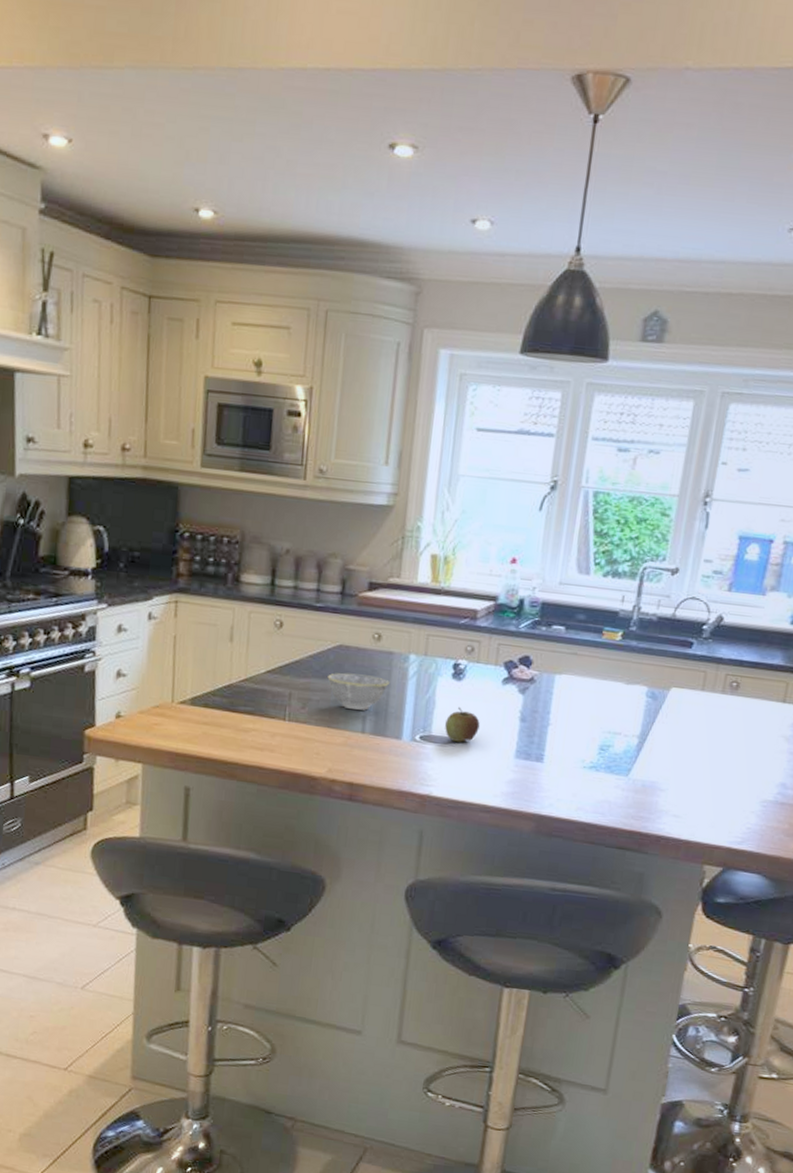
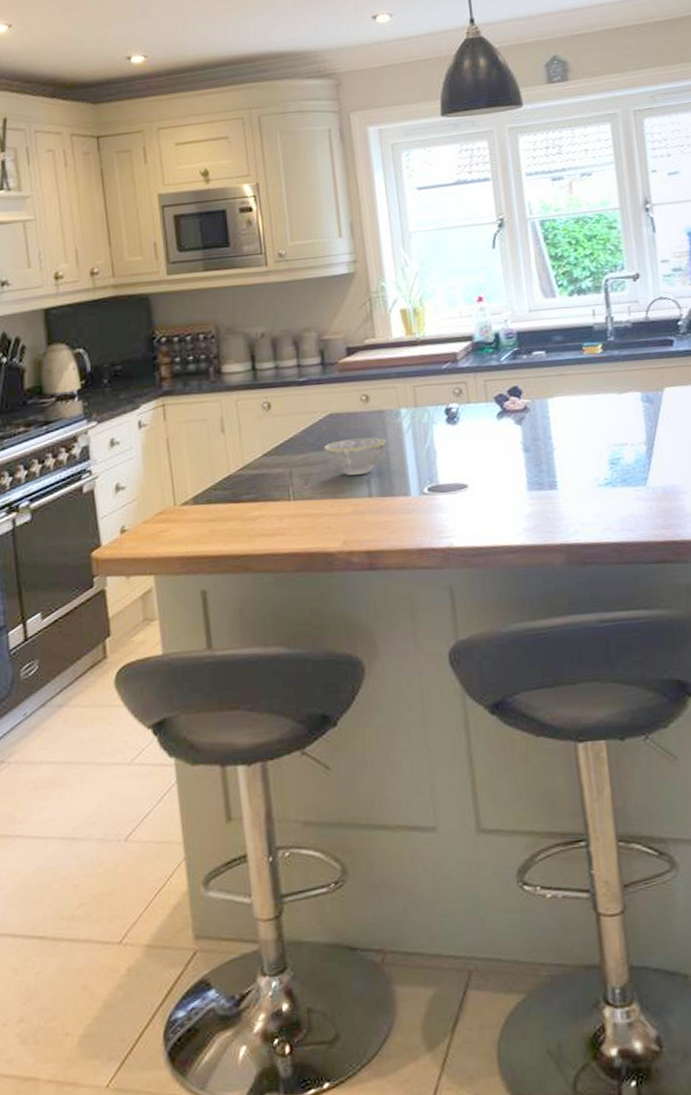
apple: present [445,706,480,742] -> none [450,450,485,487]

